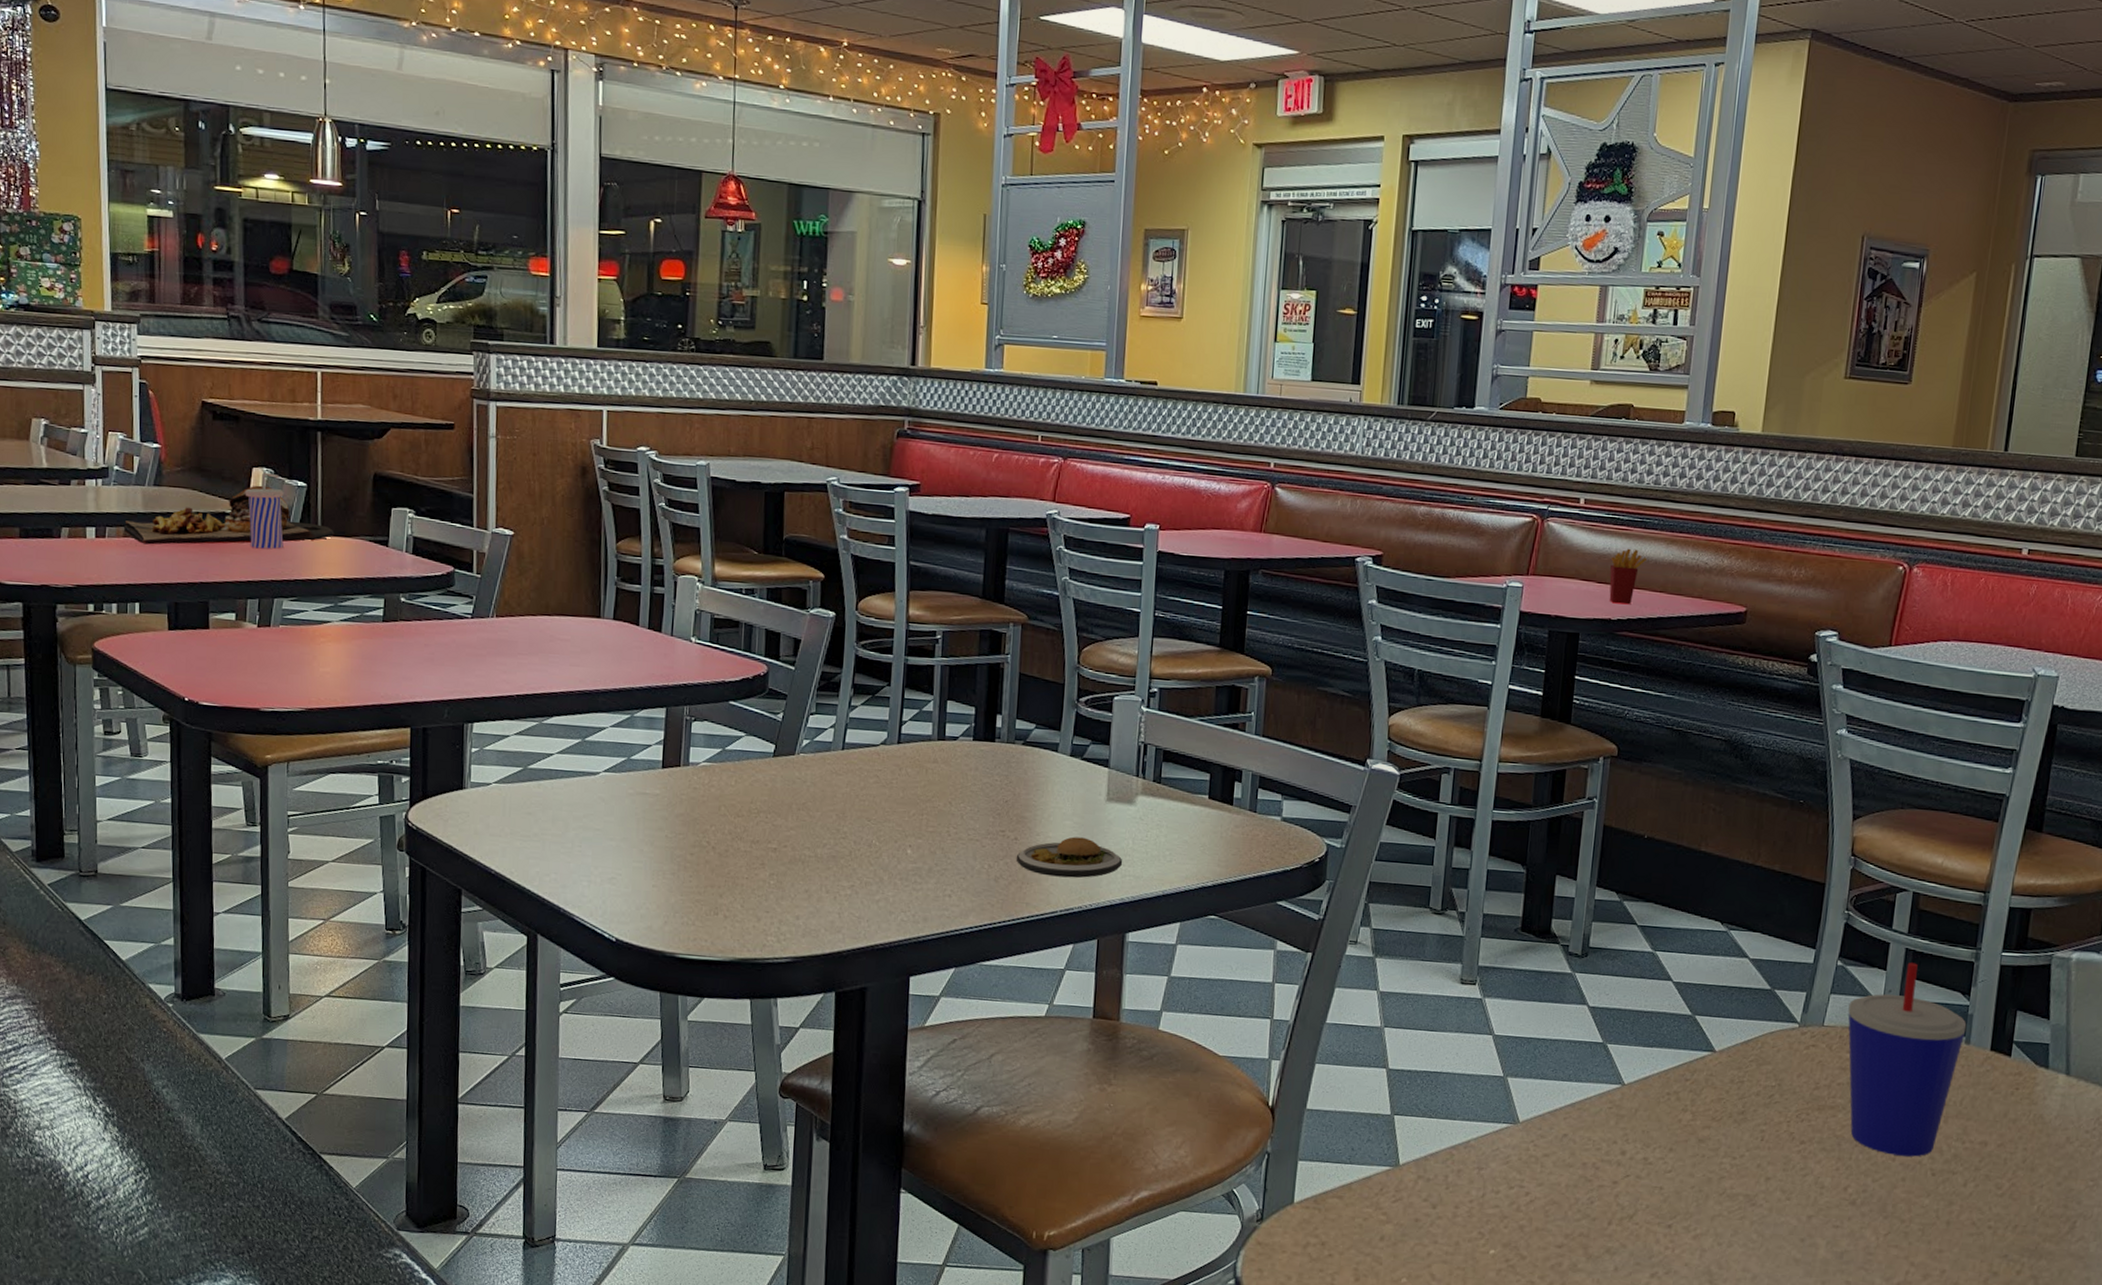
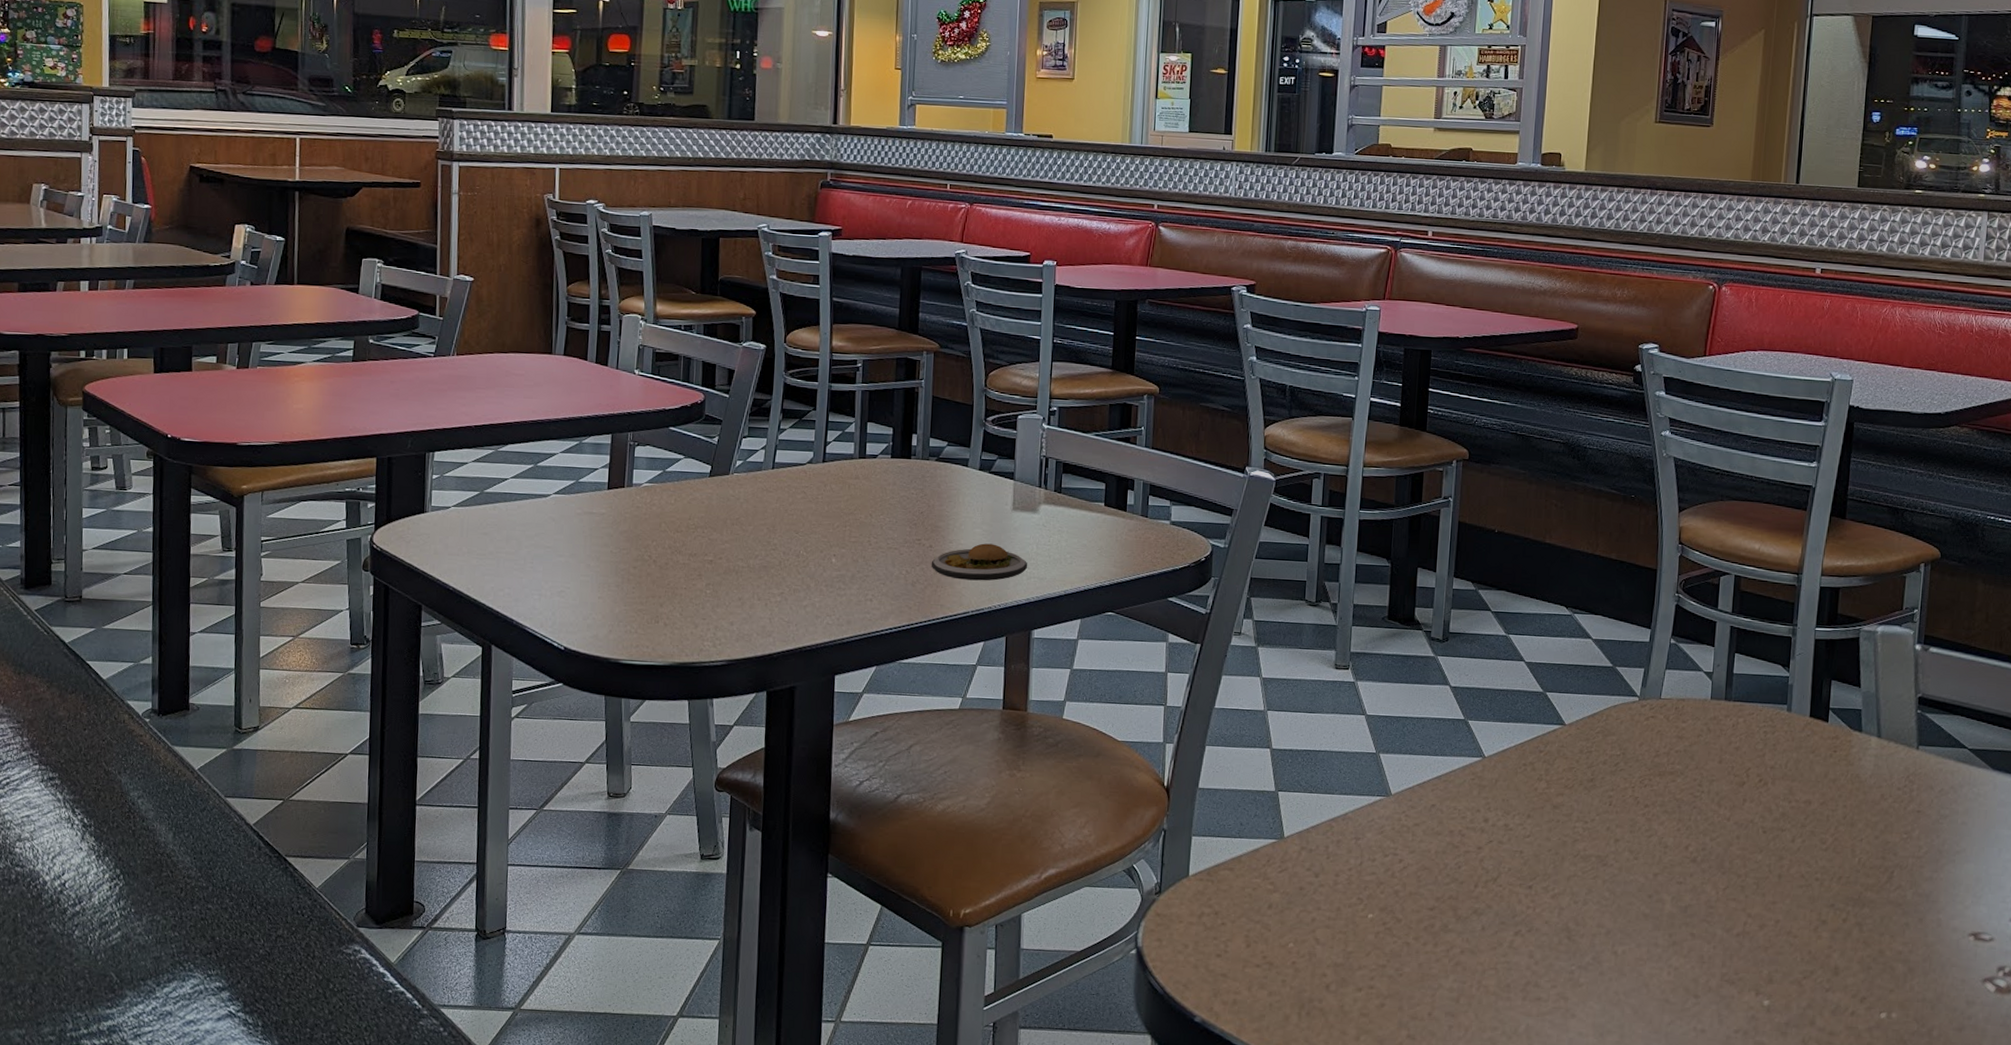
food tray: present [124,485,335,545] -> none [115,240,309,296]
beverage cup: present [245,472,284,550] -> none [227,229,263,299]
french fries: present [1609,548,1647,605] -> none [1456,274,1489,324]
beverage cup: present [1848,962,1967,1157] -> none [1682,639,1788,816]

